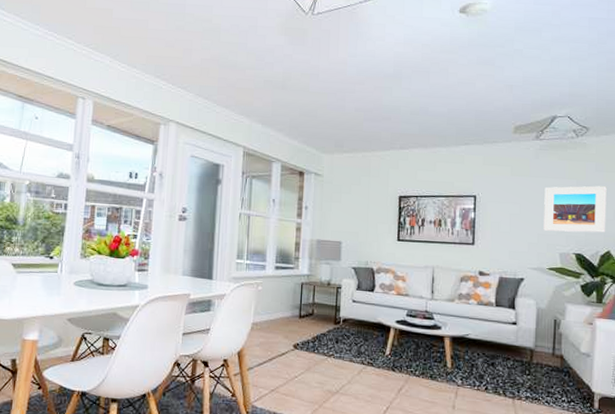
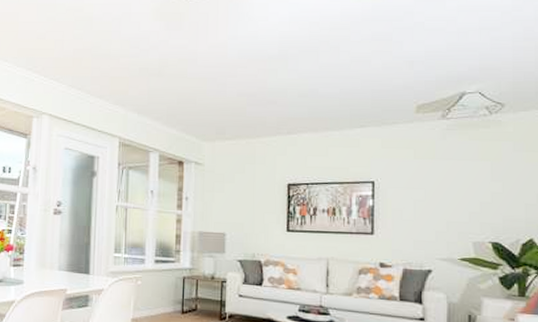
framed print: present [544,186,607,233] -> none [453,167,528,219]

